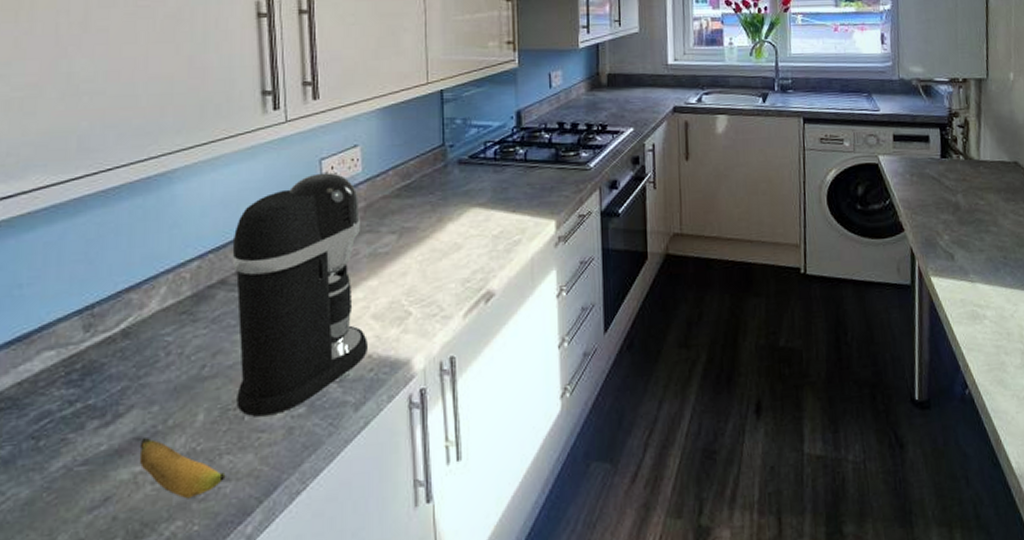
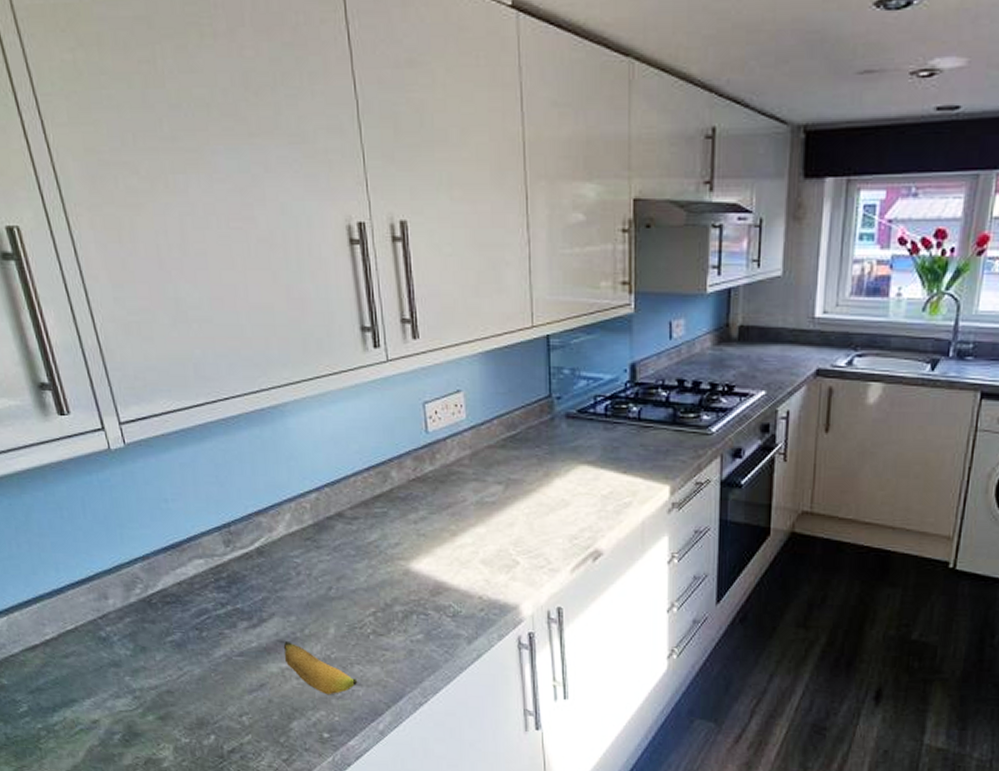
coffee maker: present [232,172,367,417] -> none [345,417,478,638]

